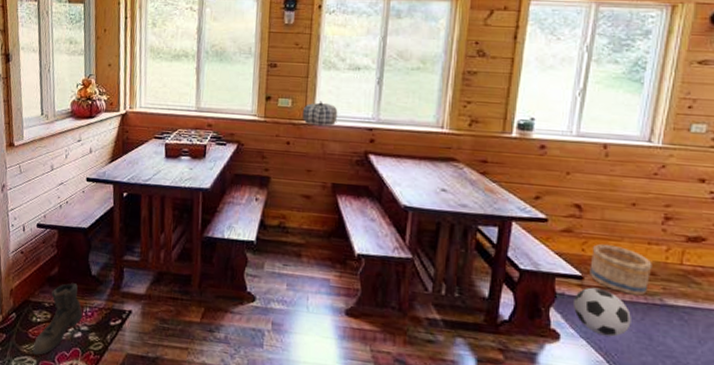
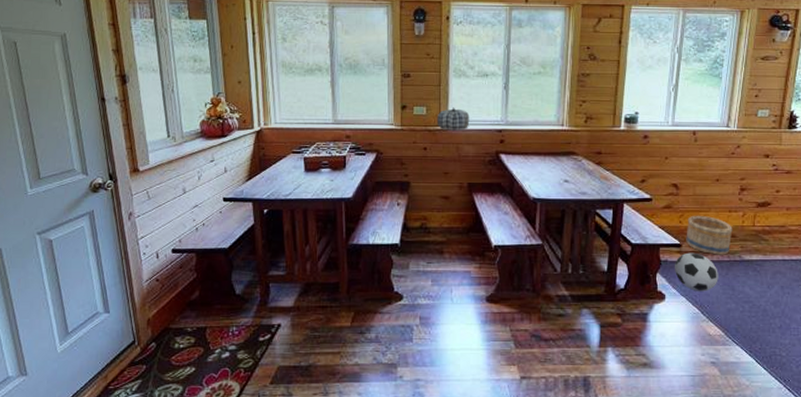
boot: present [32,283,83,355] -> none [177,304,230,381]

